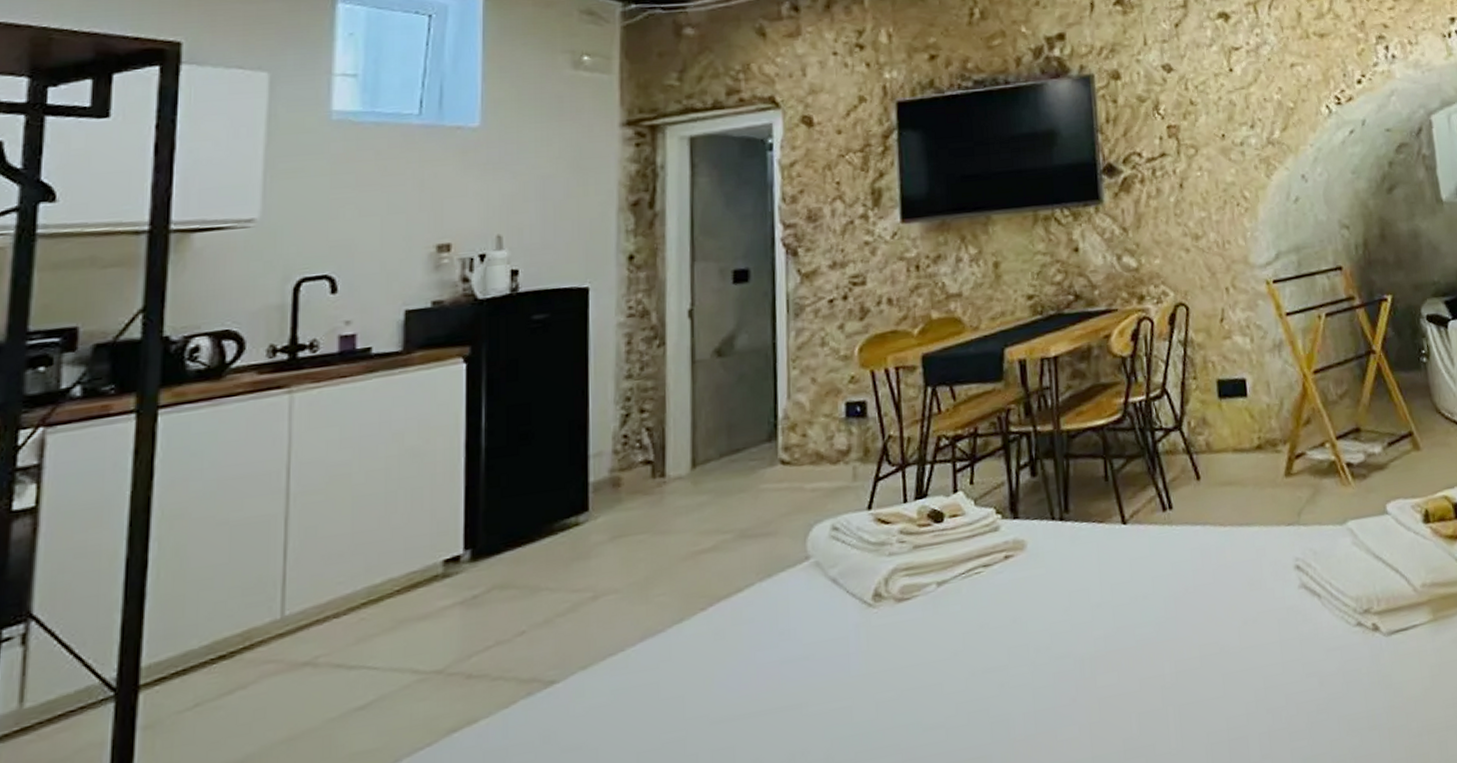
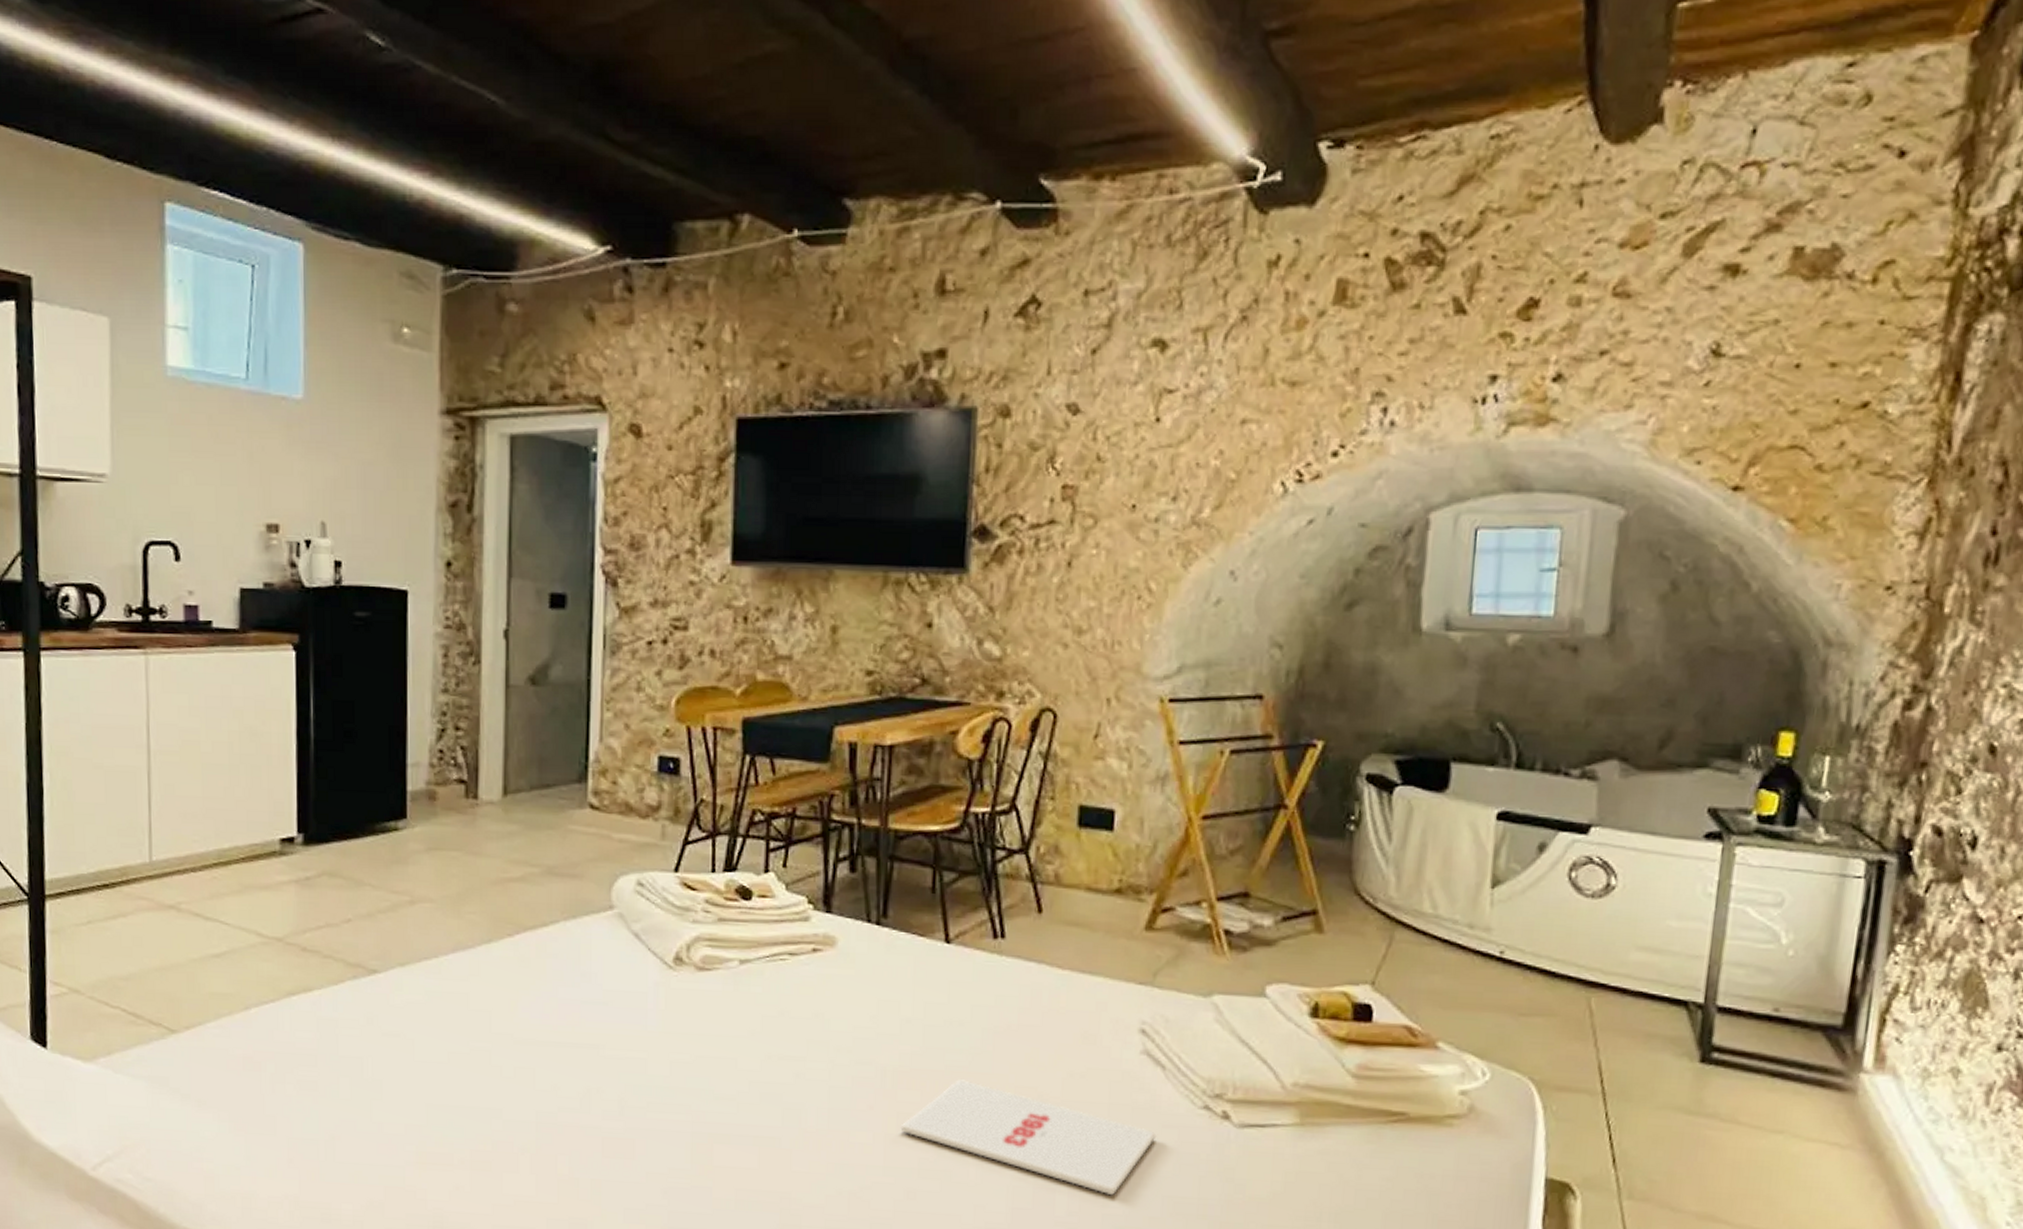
magazine: none [1103,650,1324,730] -> present [900,1078,1157,1196]

